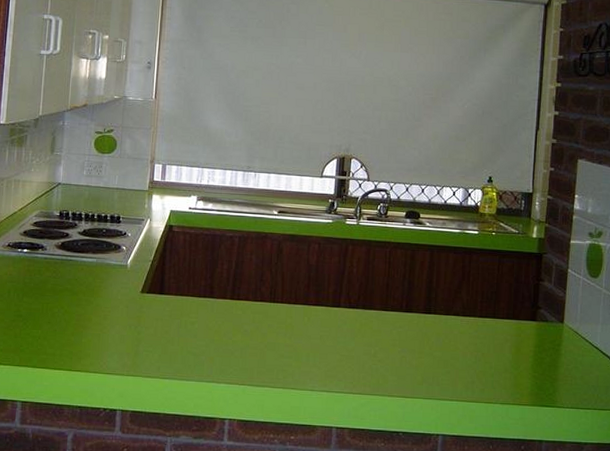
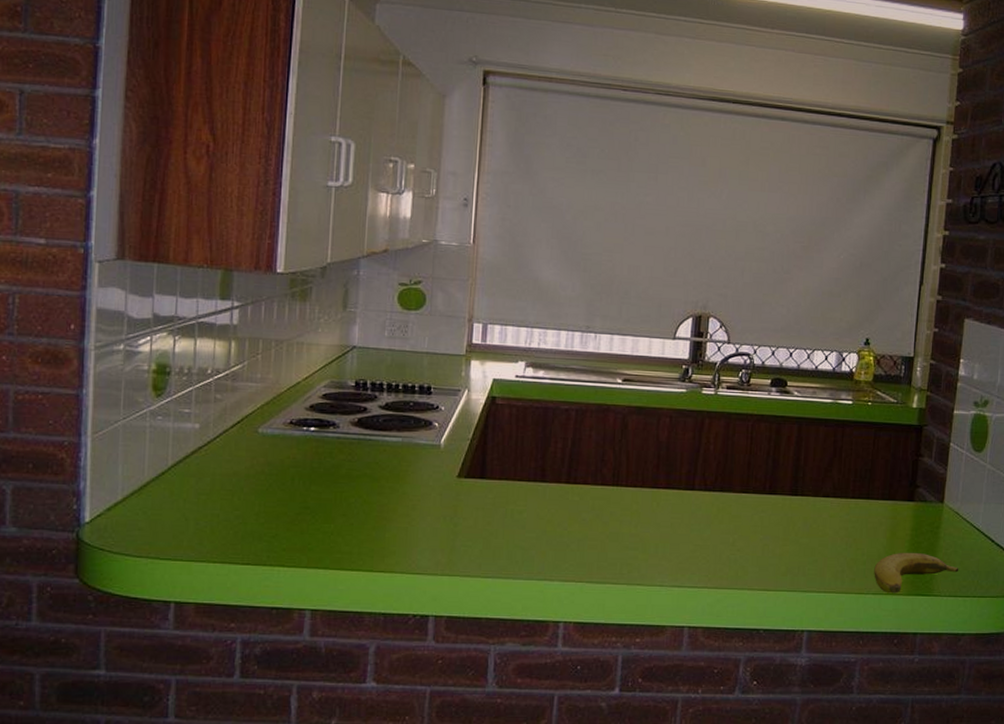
banana: none [501,366,580,404] -> present [874,552,959,594]

